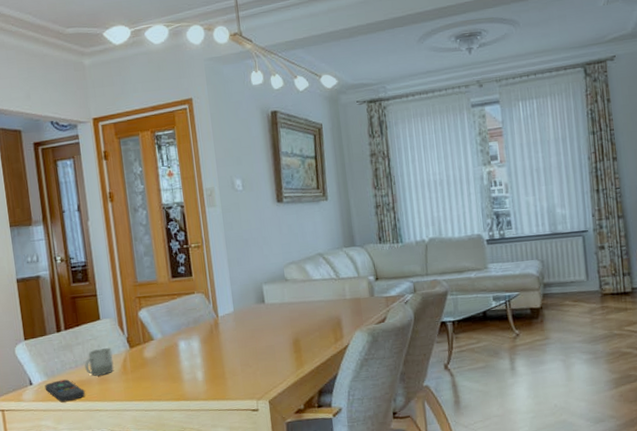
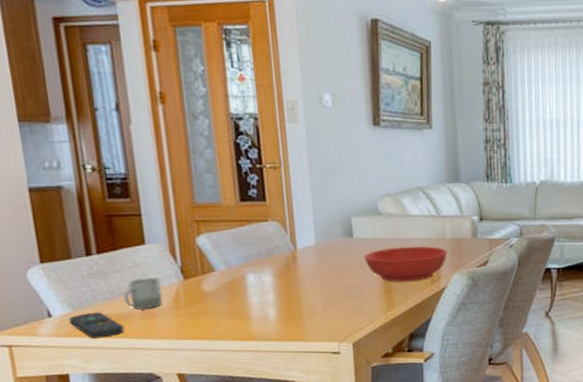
bowl: none [275,307,349,342] -> present [364,246,448,282]

